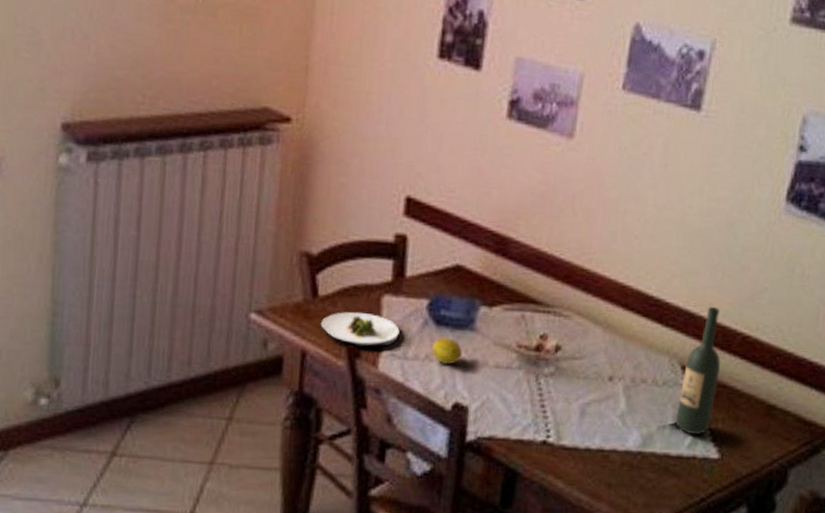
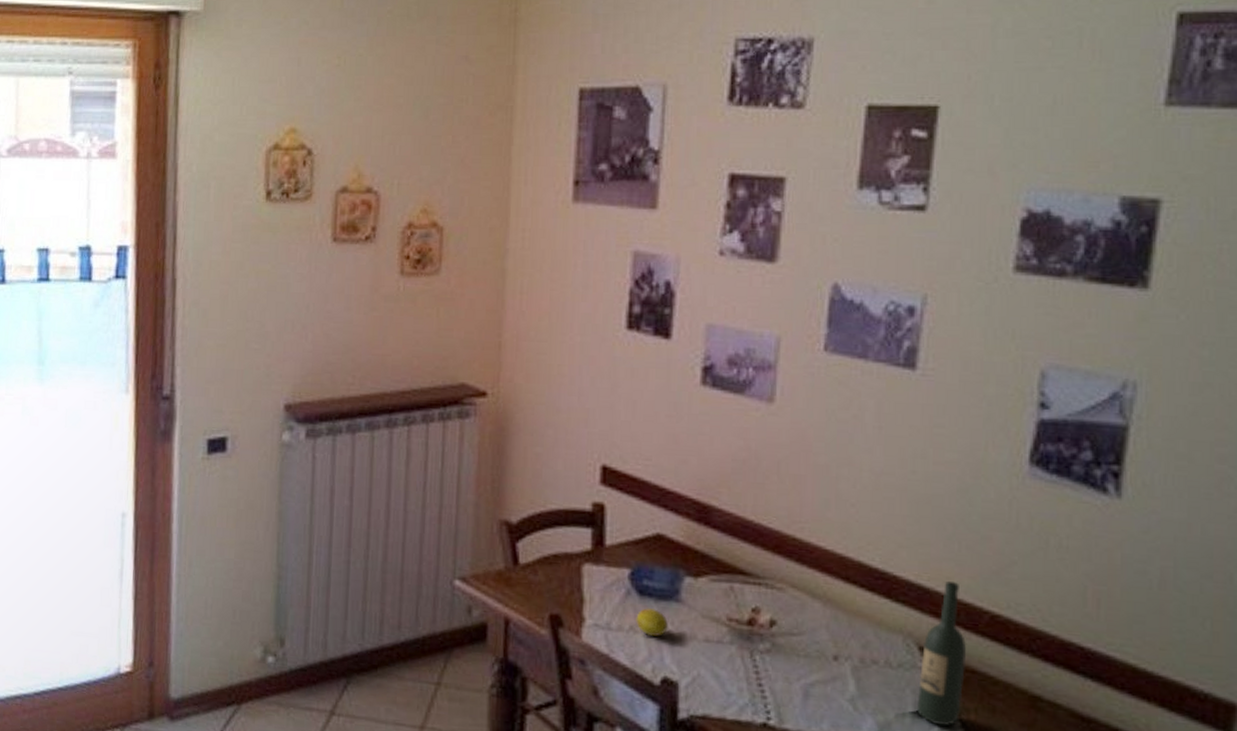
salad plate: present [320,312,400,347] -> none [522,580,602,616]

